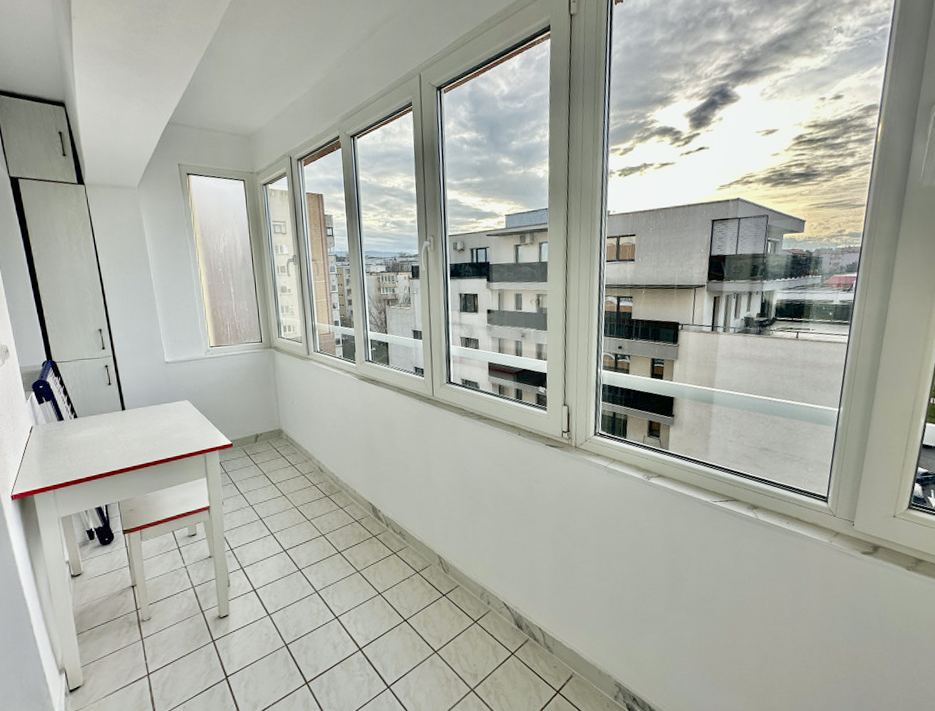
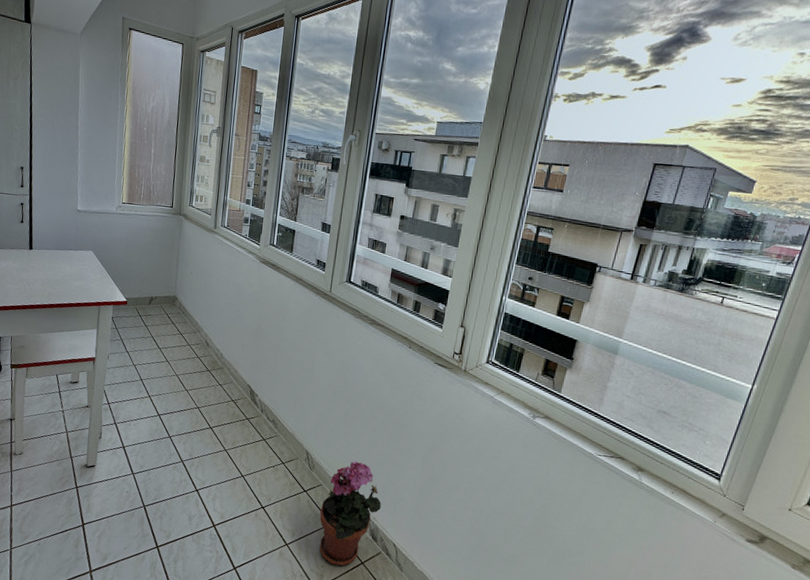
potted plant: none [462,555,521,662] -> present [319,461,381,566]

